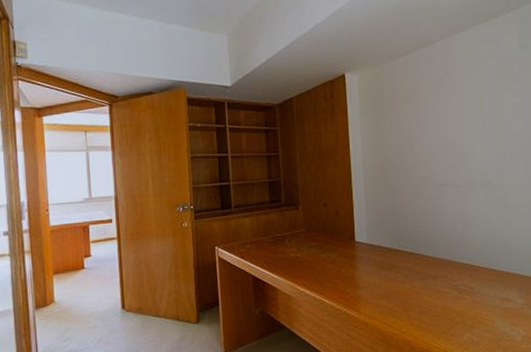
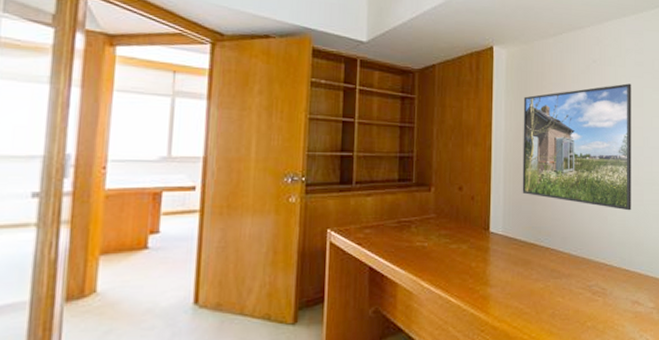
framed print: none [378,91,496,214] -> present [522,83,632,211]

